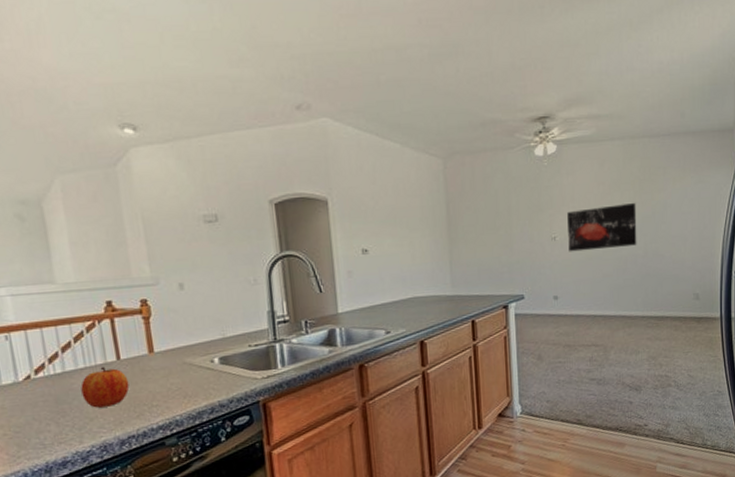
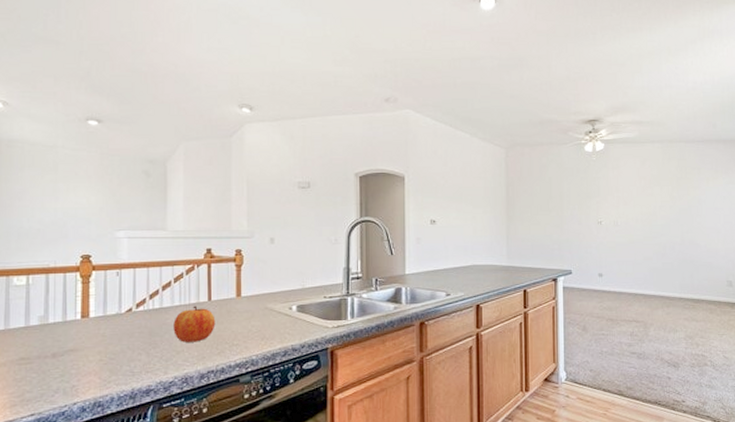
wall art: present [567,202,637,252] -> none [612,196,675,236]

